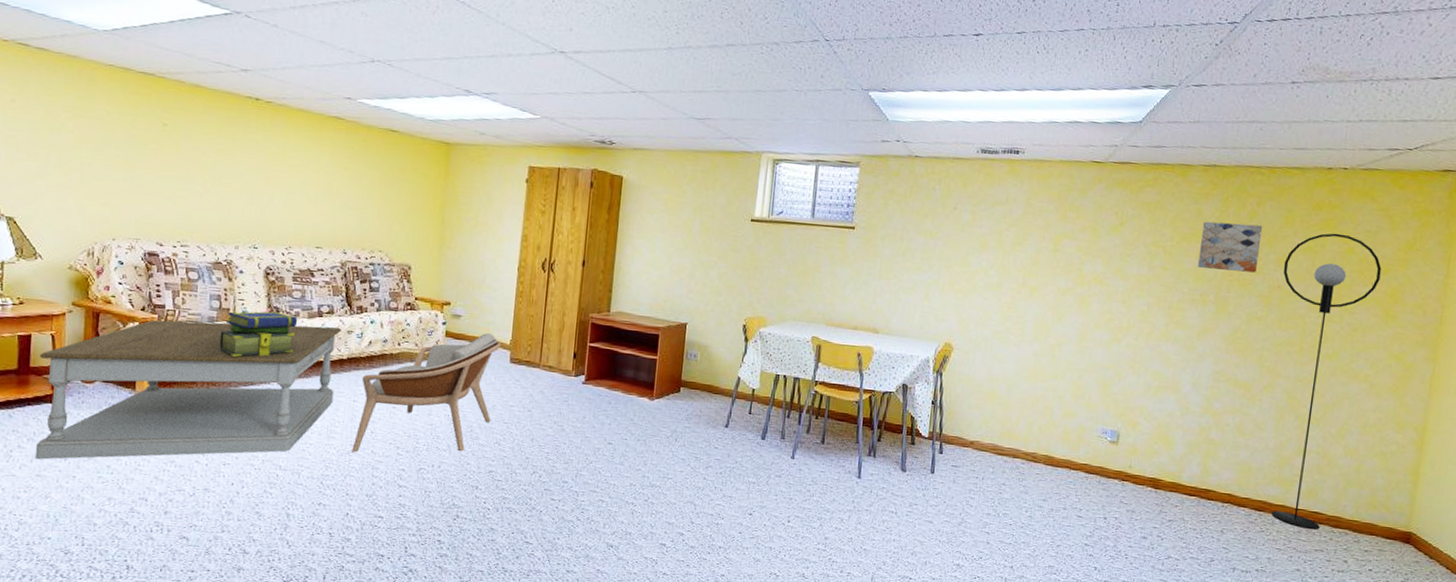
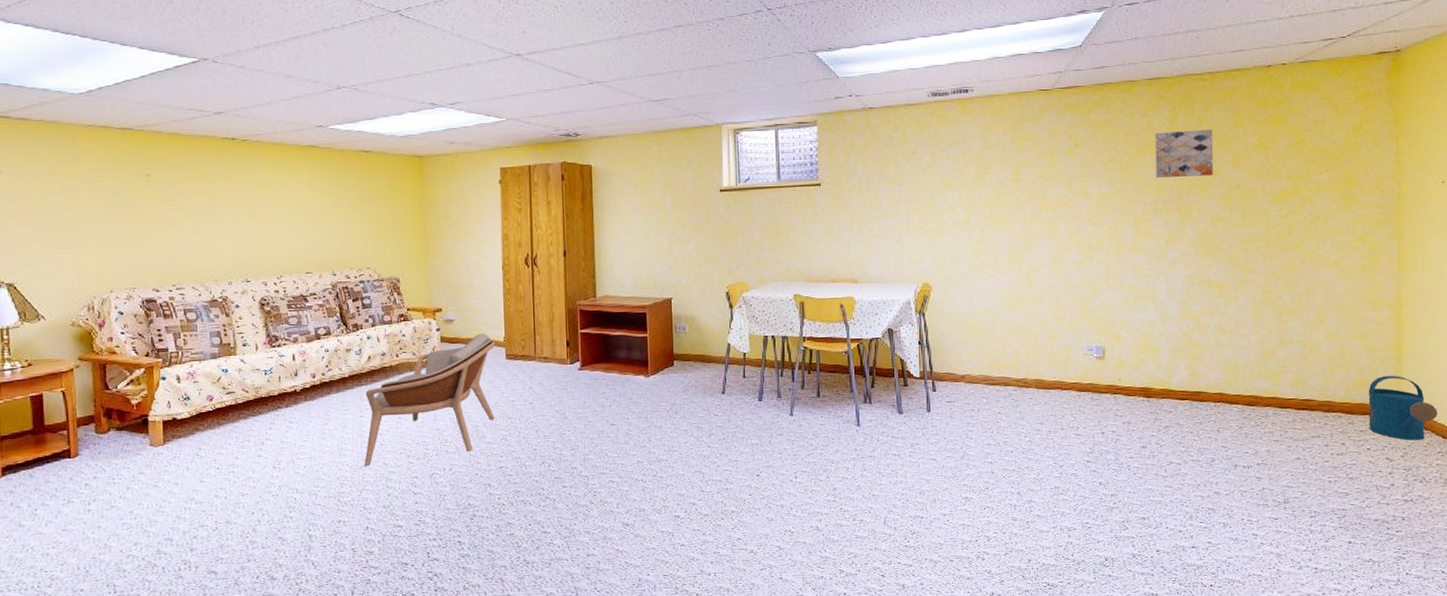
coffee table: present [36,320,342,460] -> none [53,347,341,514]
stack of books: present [219,311,298,357] -> none [224,340,297,389]
floor lamp: present [1271,233,1382,530] -> none [1238,127,1334,418]
watering can: none [1374,498,1446,568] -> present [1368,375,1437,440]

